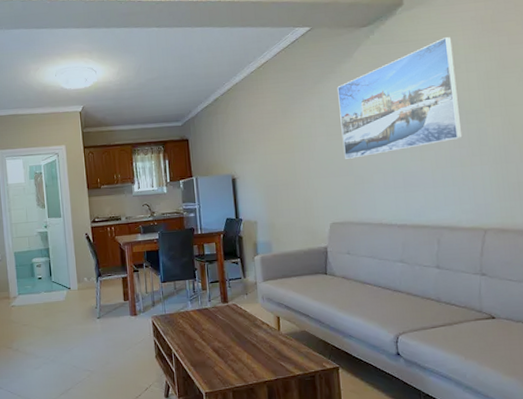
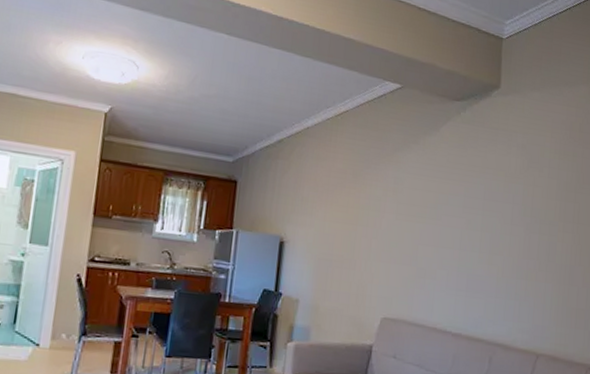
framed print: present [337,36,463,159] -> none [411,134,540,249]

